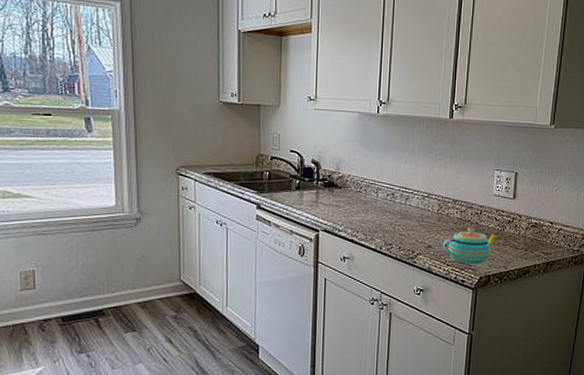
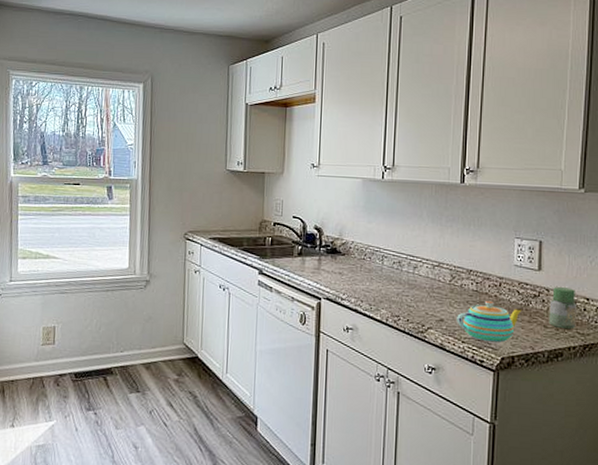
jar: none [520,213,543,250] -> present [549,287,577,330]

